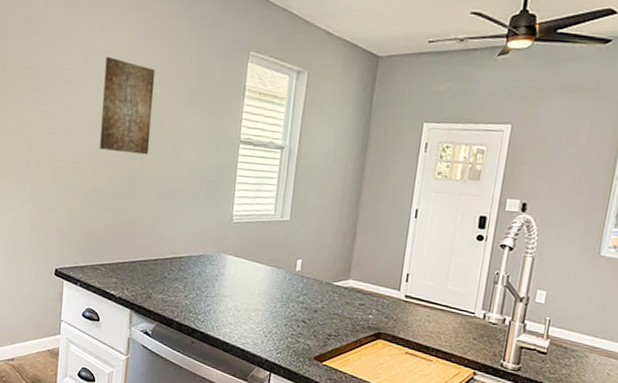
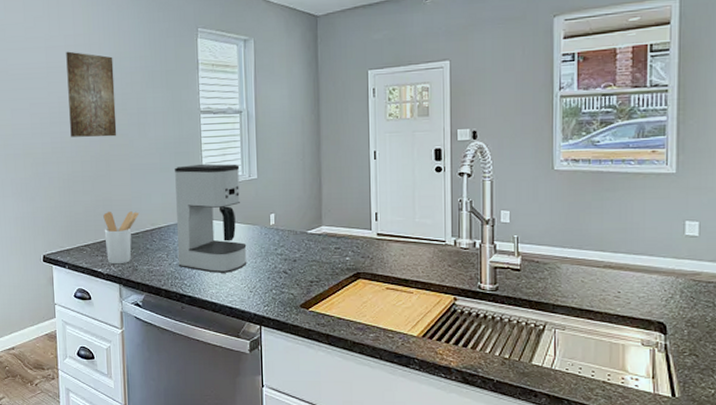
utensil holder: none [121,233,162,289] -> present [103,211,140,265]
coffee maker: none [194,196,273,314] -> present [175,164,247,273]

